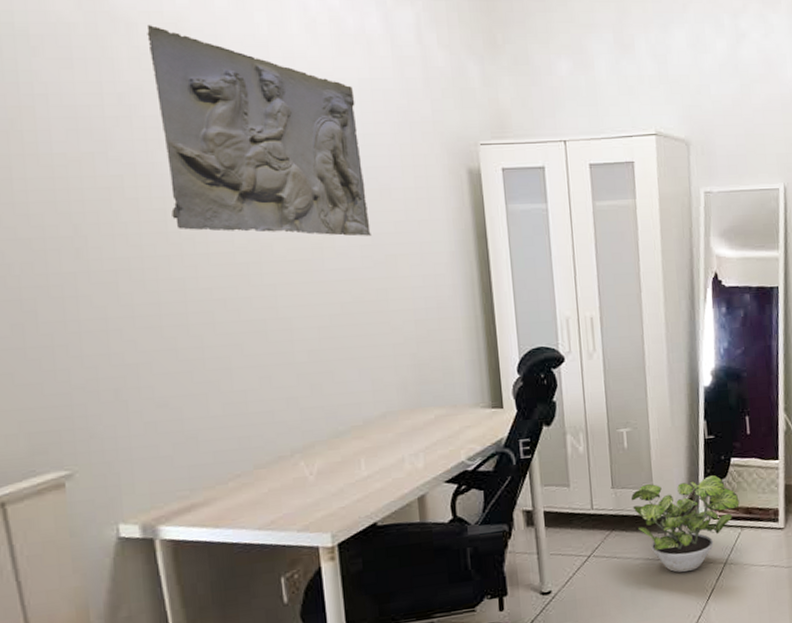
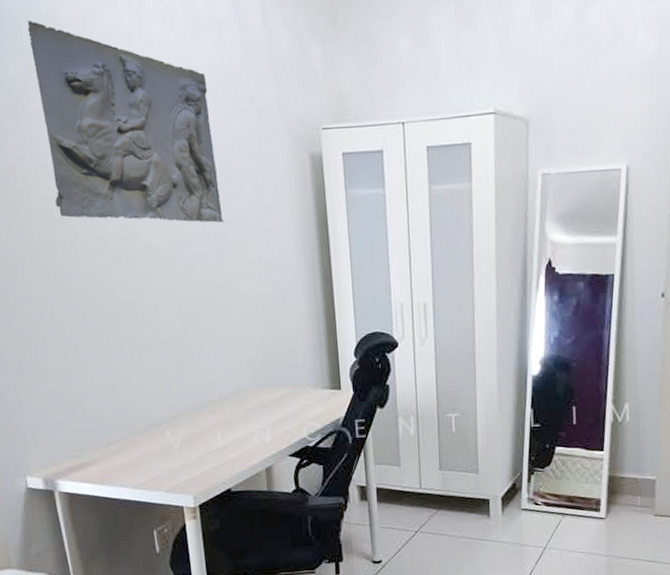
potted plant: present [631,475,740,572] -> none [458,463,562,552]

